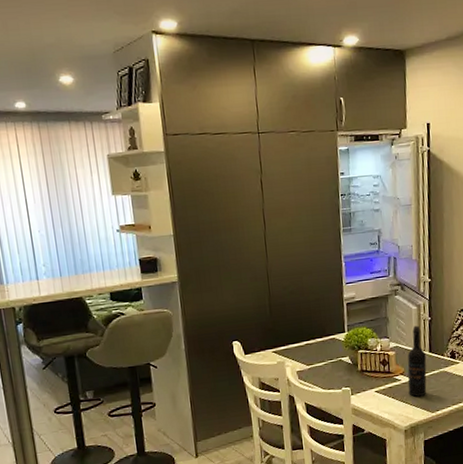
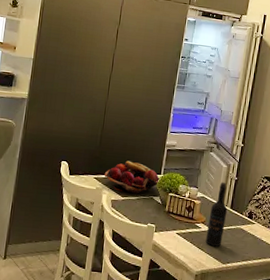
fruit basket: none [282,325,345,361] -> present [104,160,160,194]

